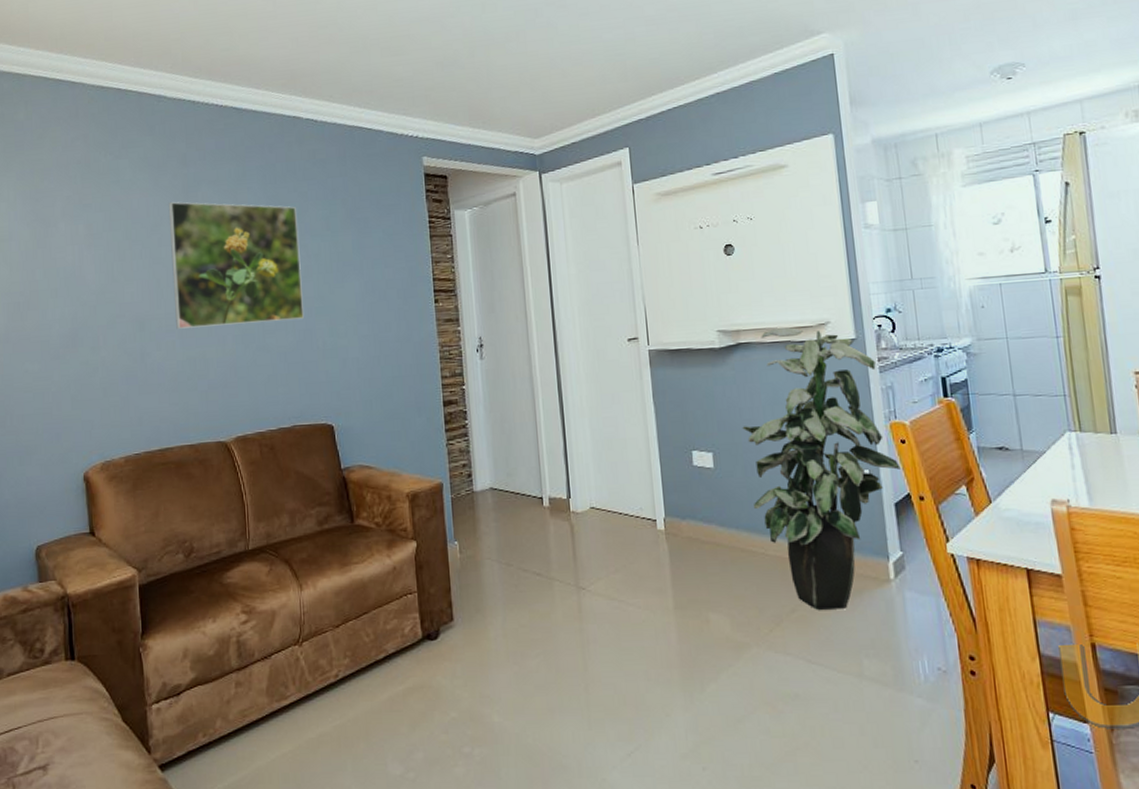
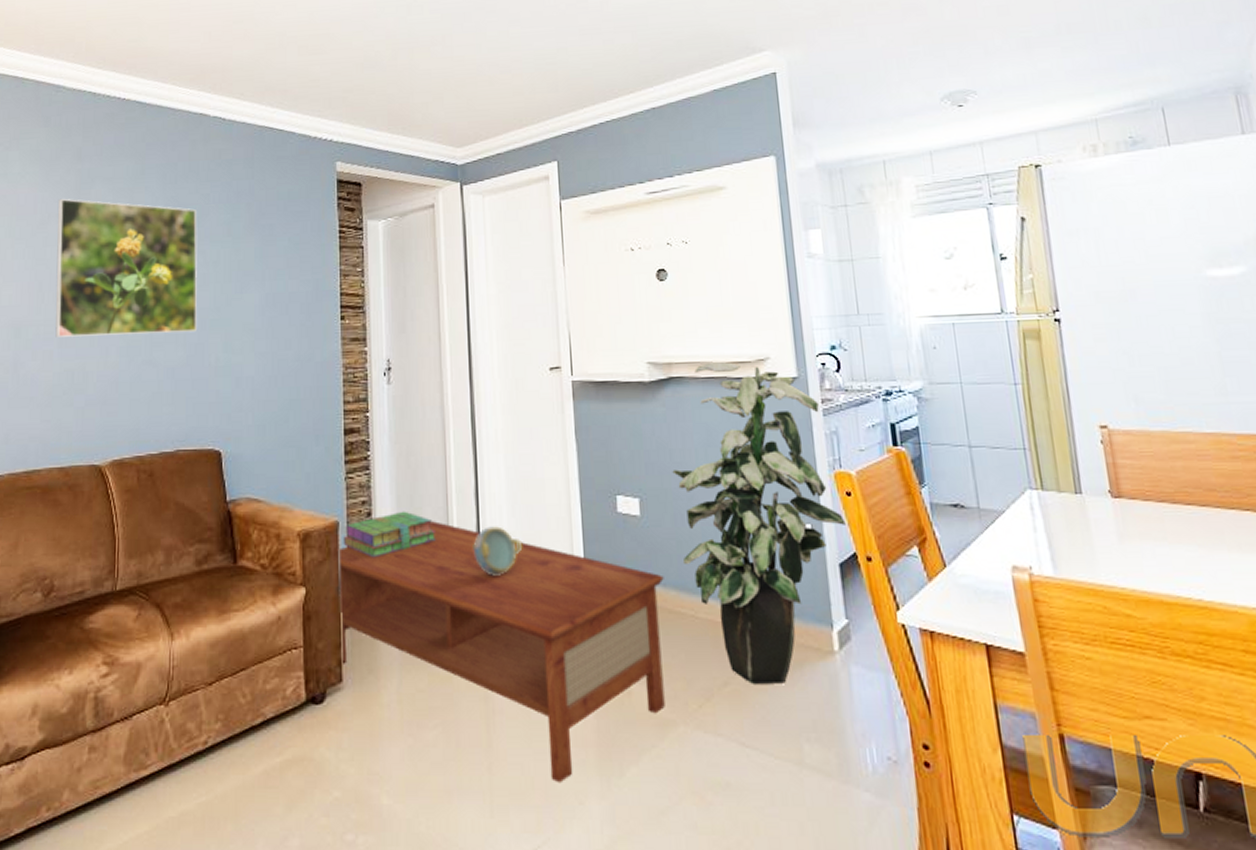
coffee table: none [442,479,740,699] -> present [337,521,665,783]
stack of books: none [447,471,530,514] -> present [343,511,436,558]
decorative bowl: none [564,482,609,525] -> present [473,526,523,576]

